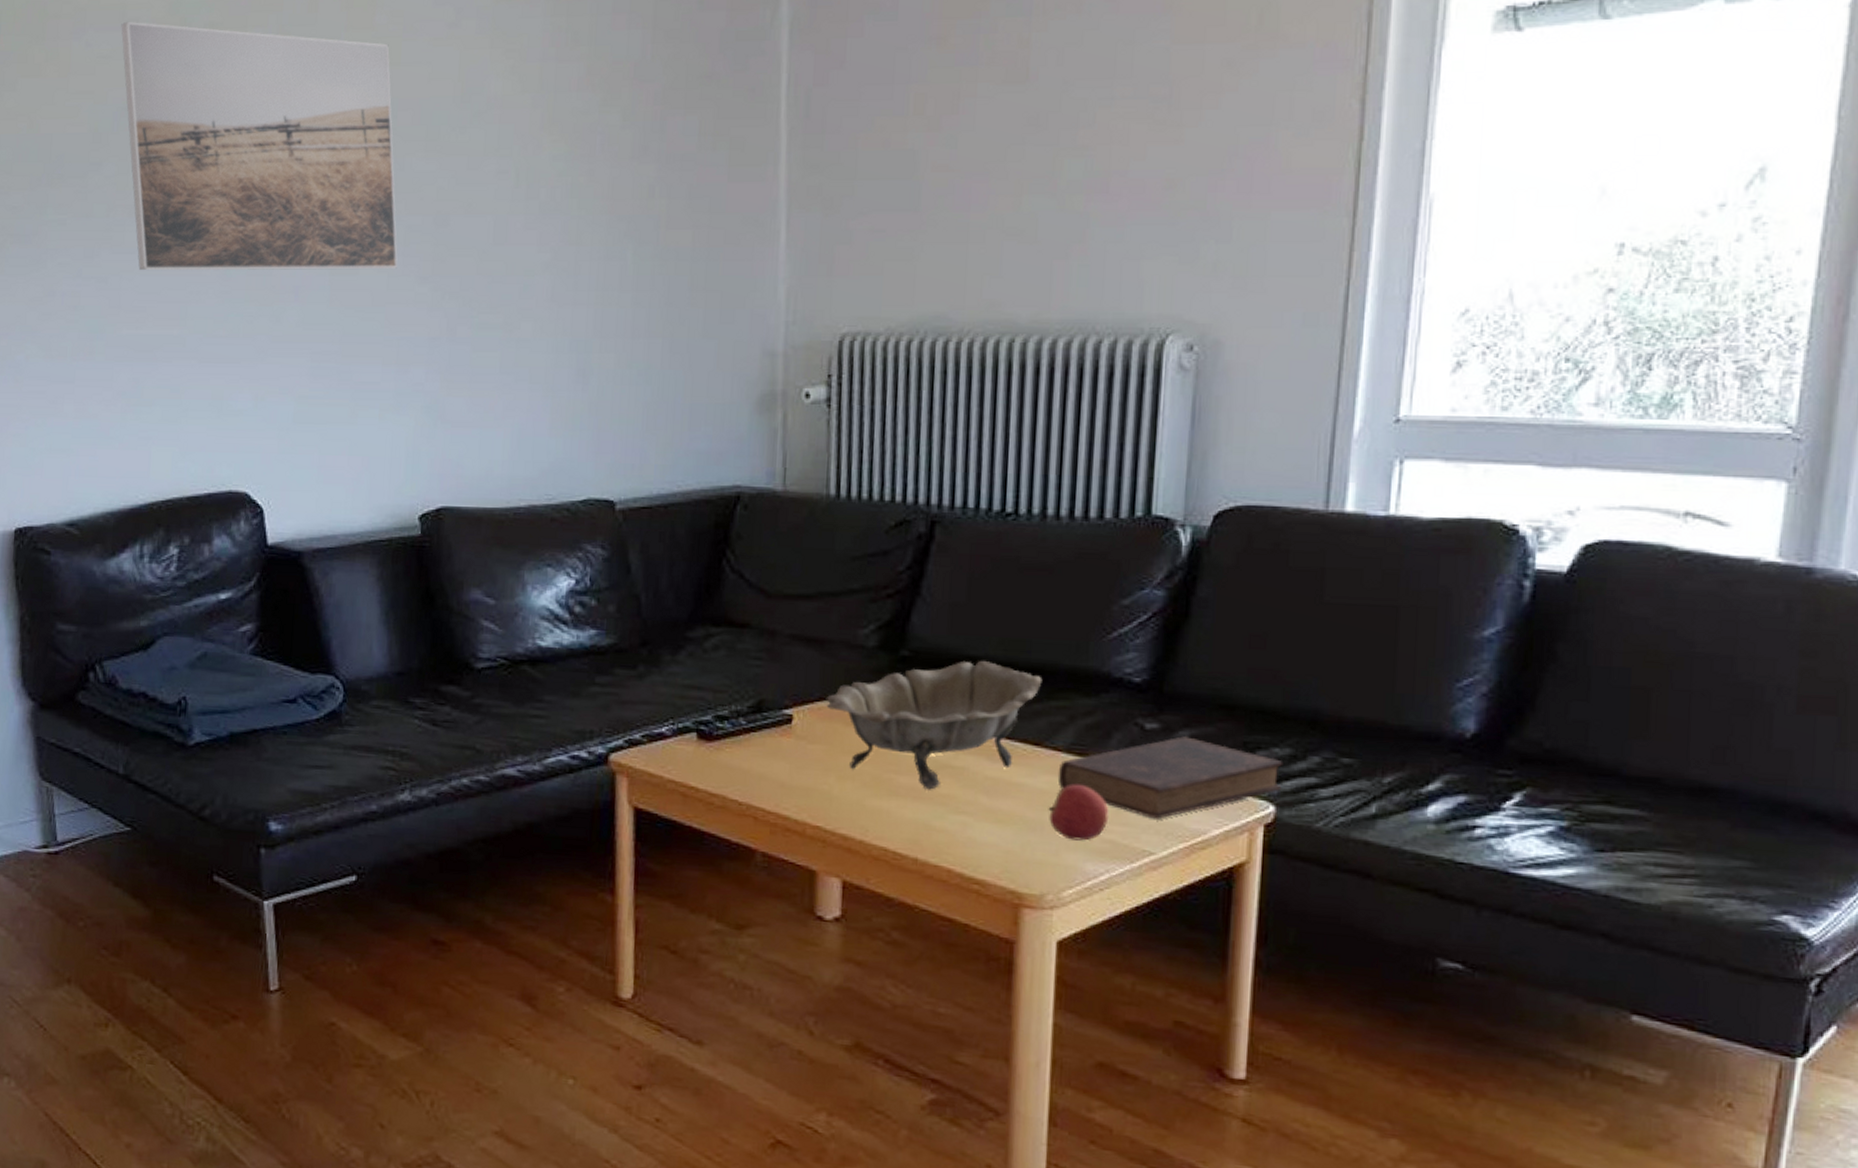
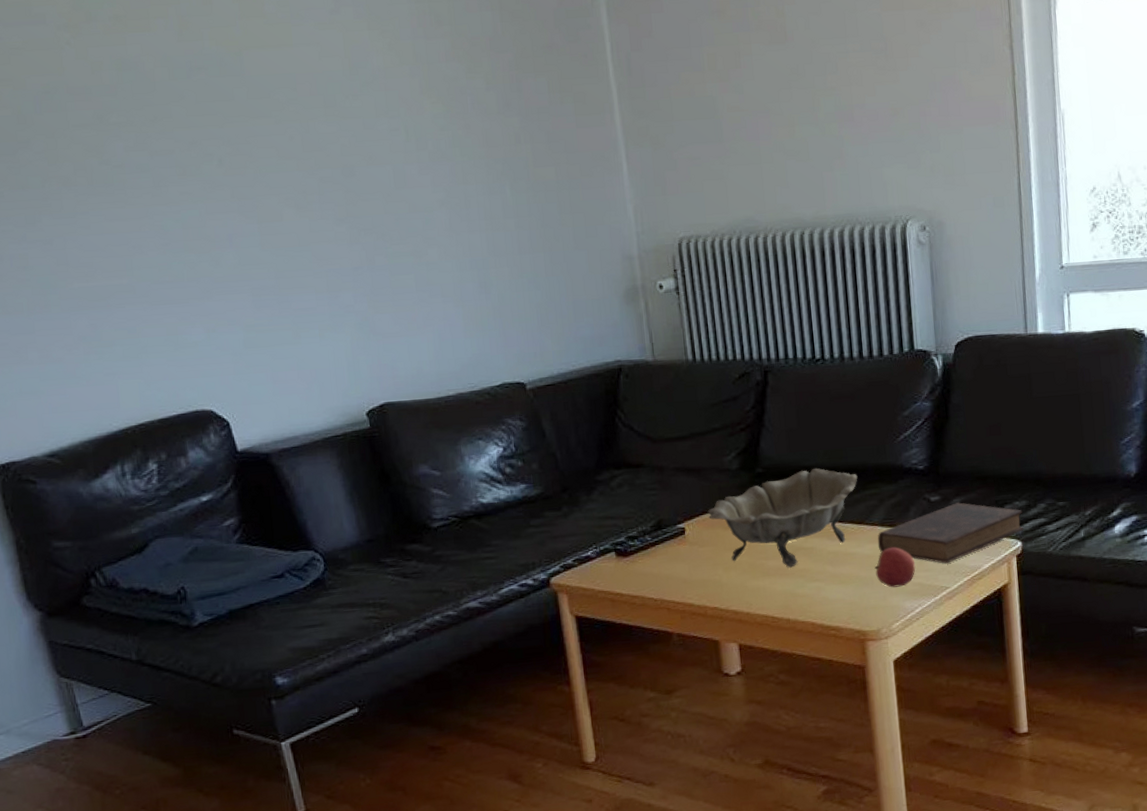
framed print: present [121,21,398,271] -> none [29,16,316,232]

